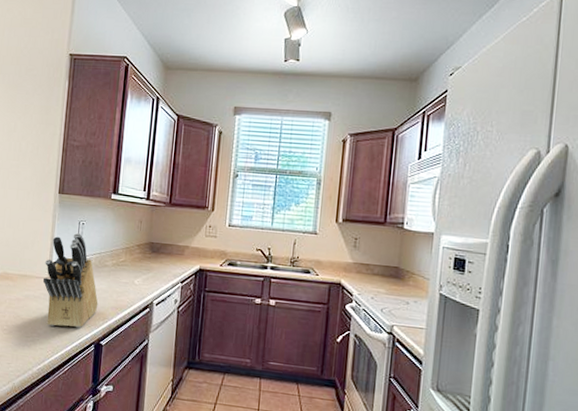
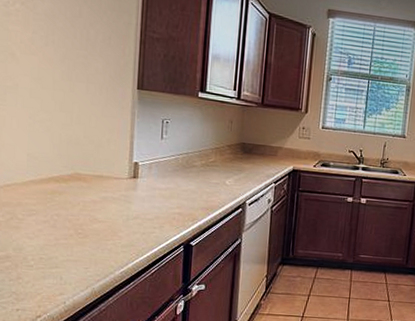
knife block: present [43,232,98,328] -> none [123,131,187,230]

